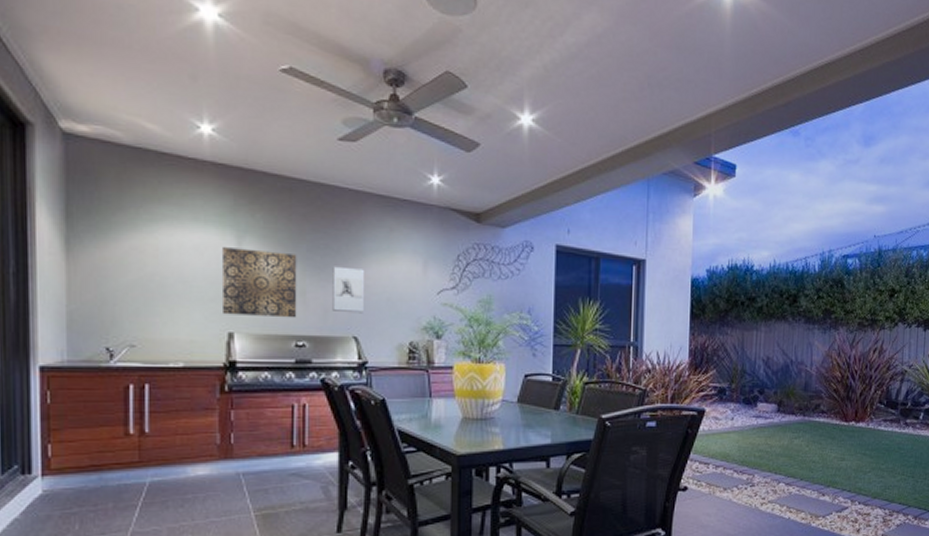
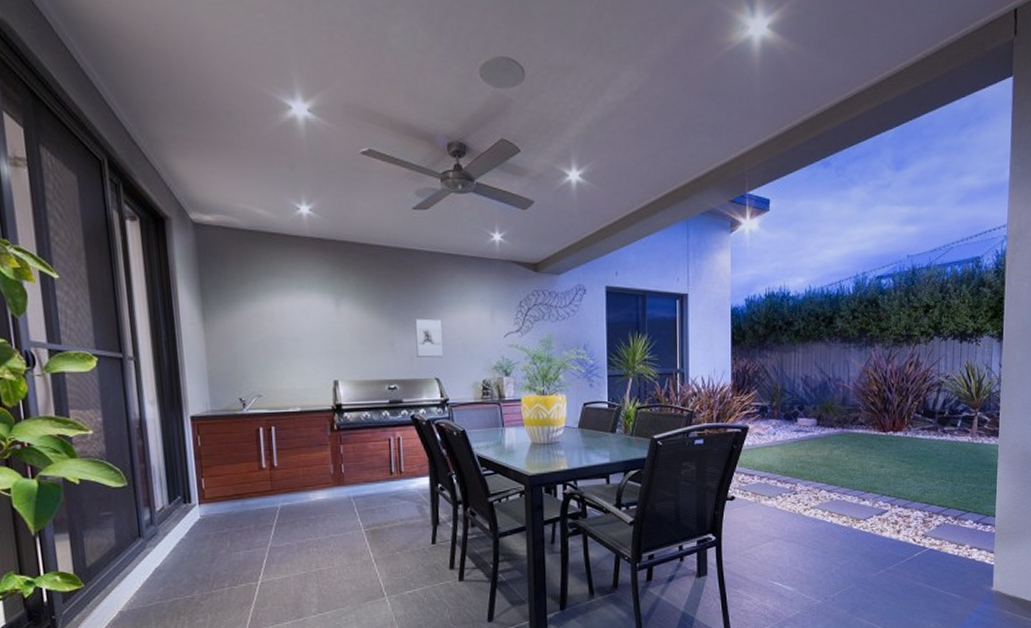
wall art: present [221,247,297,318] -> none [325,309,388,366]

